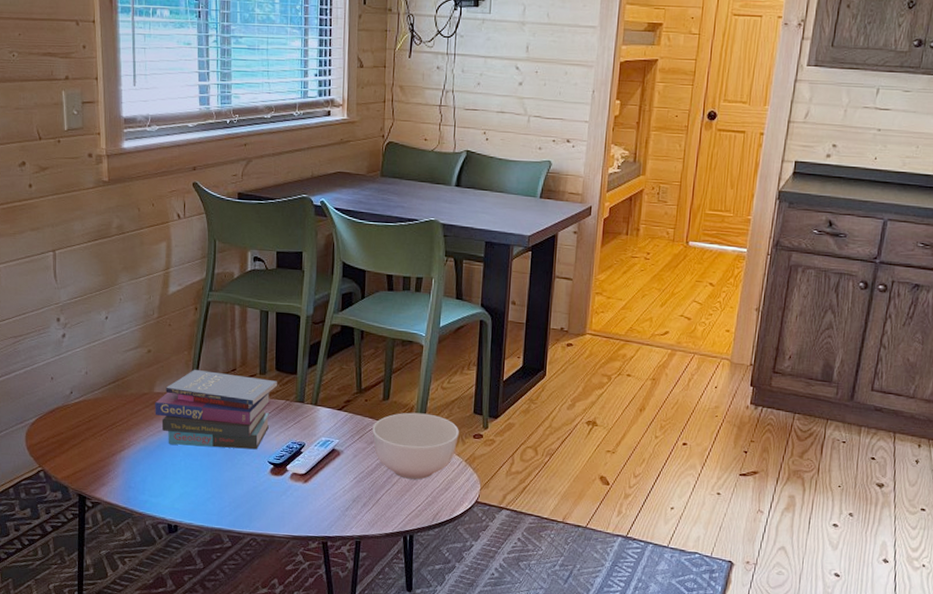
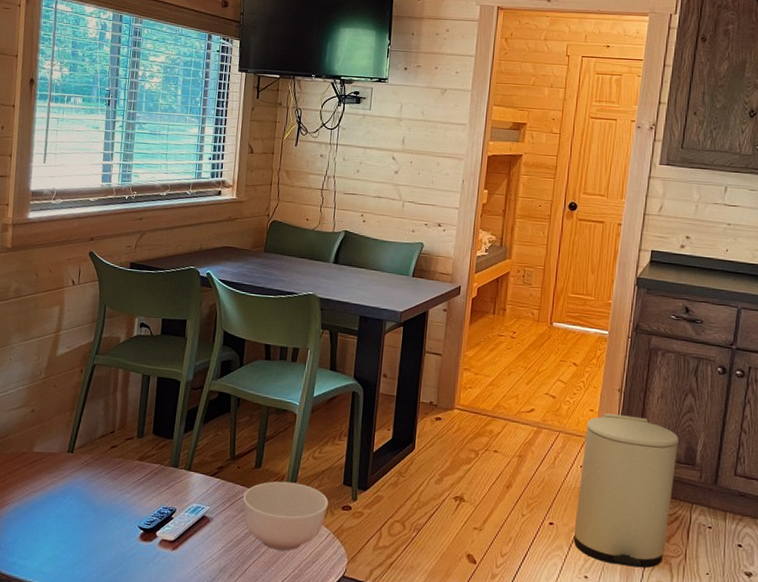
books: present [155,369,278,450] -> none [32,430,154,514]
pedal bin: none [706,333,816,483] -> present [573,413,679,568]

